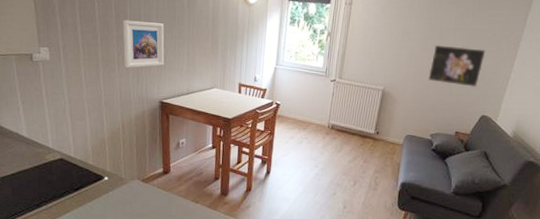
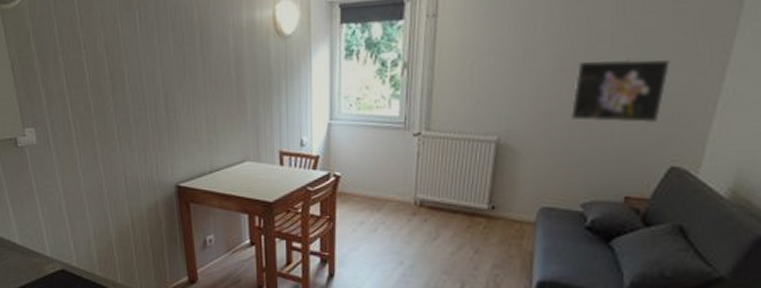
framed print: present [122,20,165,68] -> none [119,79,177,144]

